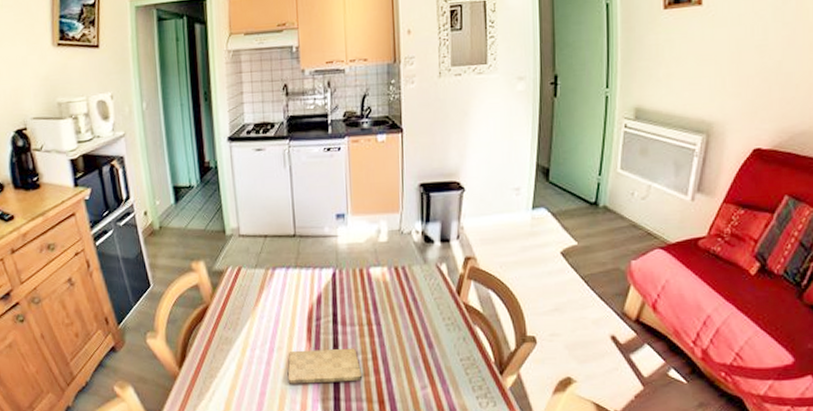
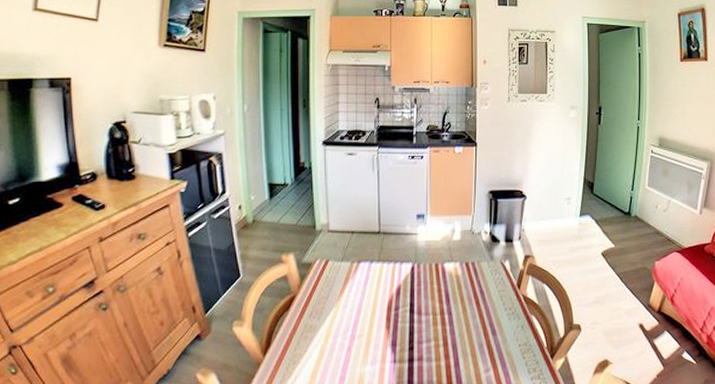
cutting board: present [287,348,363,384] -> none [366,335,434,369]

